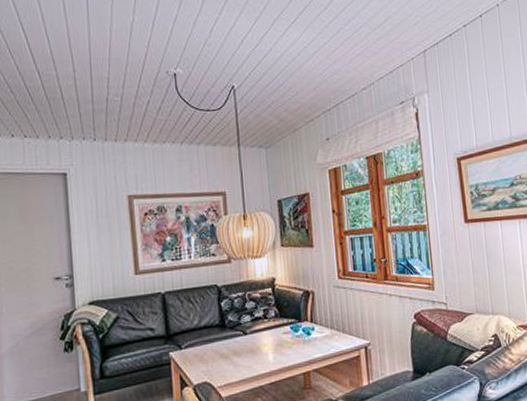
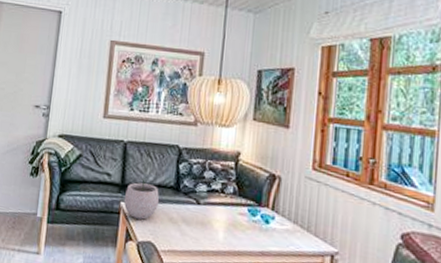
plant pot: none [171,321,207,365] -> present [123,175,159,220]

